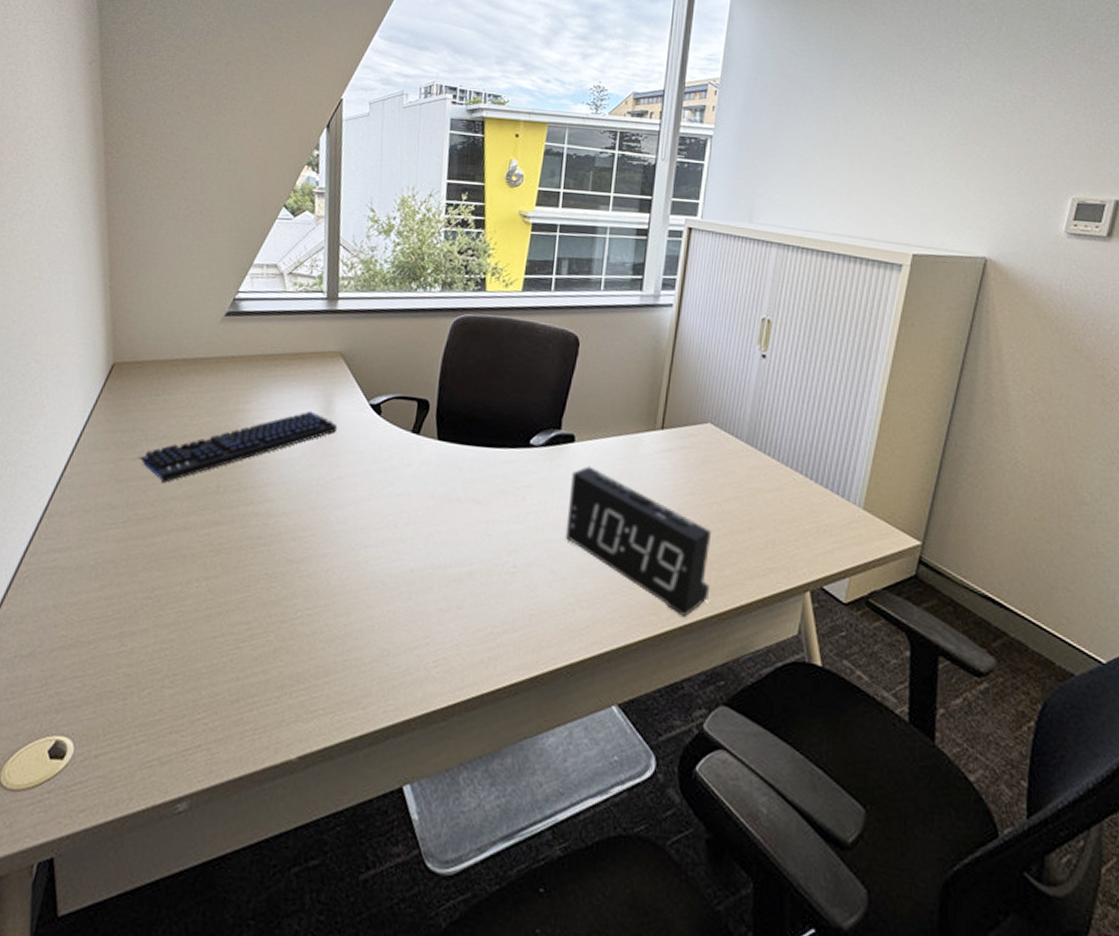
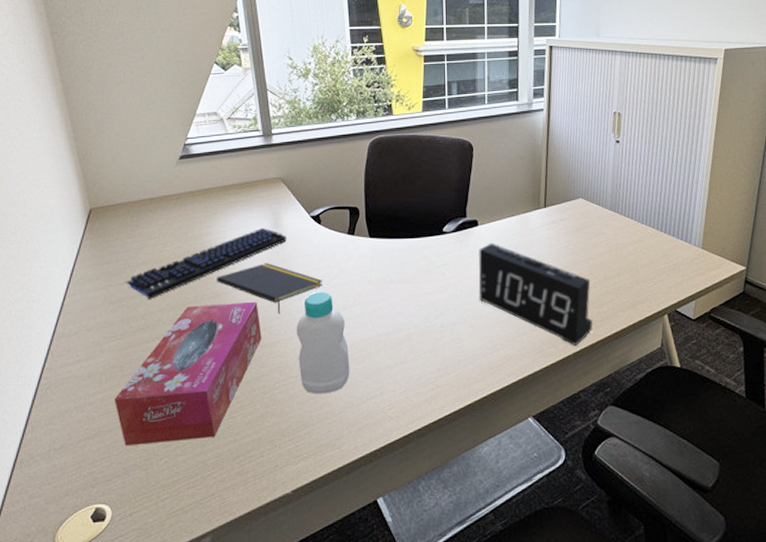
tissue box: none [101,497,291,671] -> present [115,301,262,446]
notepad: none [245,454,373,522] -> present [216,262,322,313]
bottle: none [328,500,394,634] -> present [296,292,350,394]

